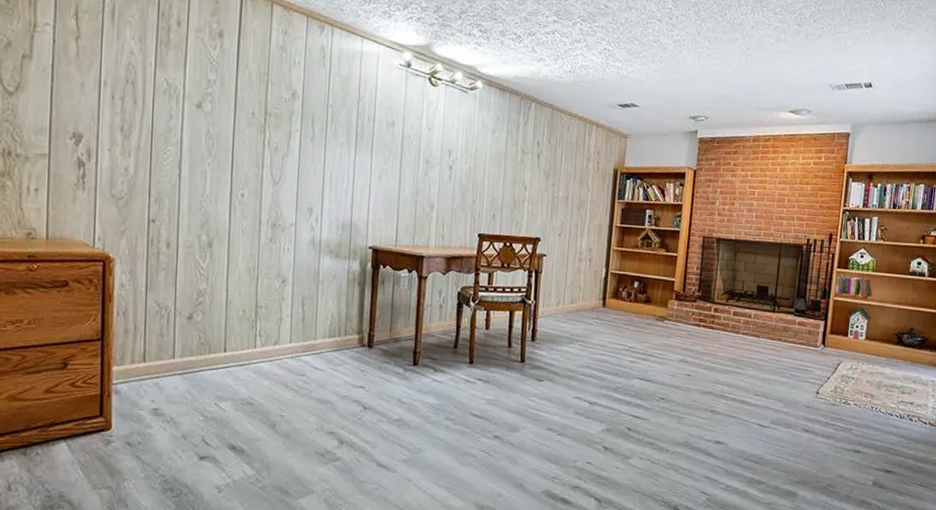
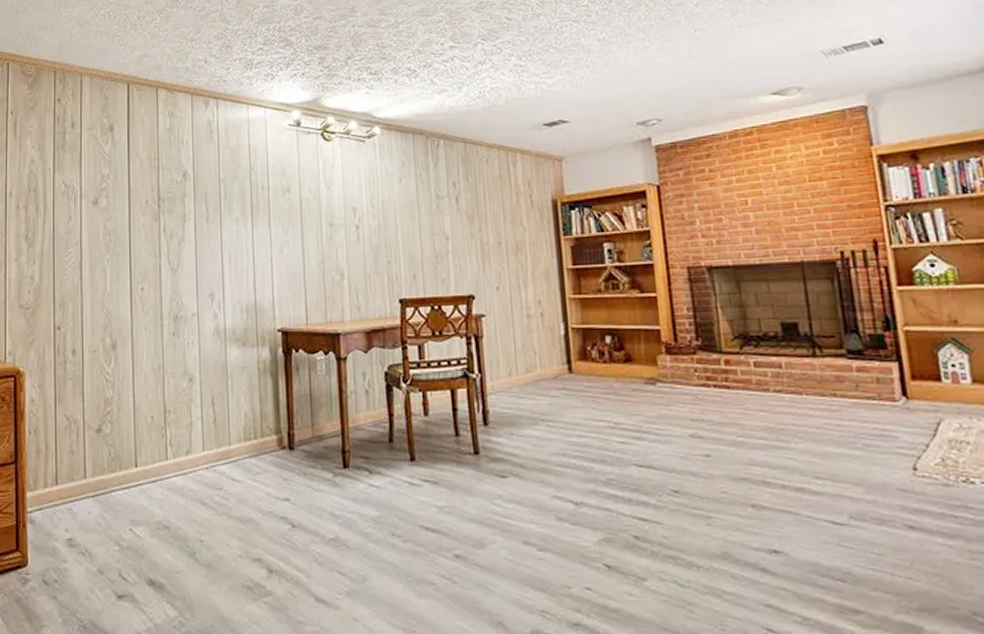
books: present [834,275,872,298] -> none [899,294,965,322]

